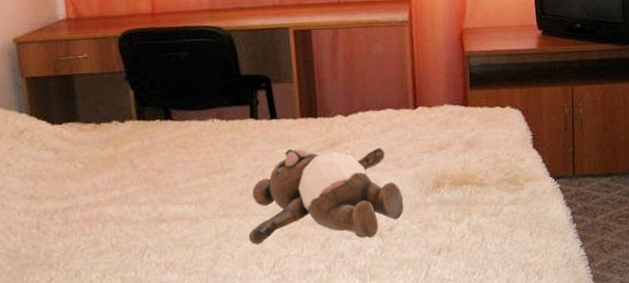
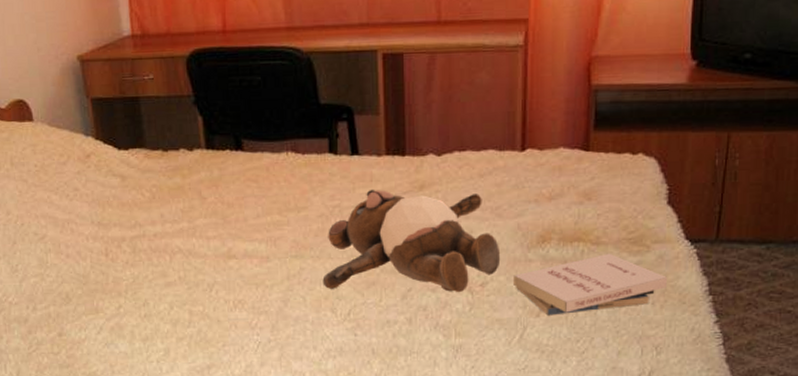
books: none [416,192,540,253] -> present [513,253,668,316]

